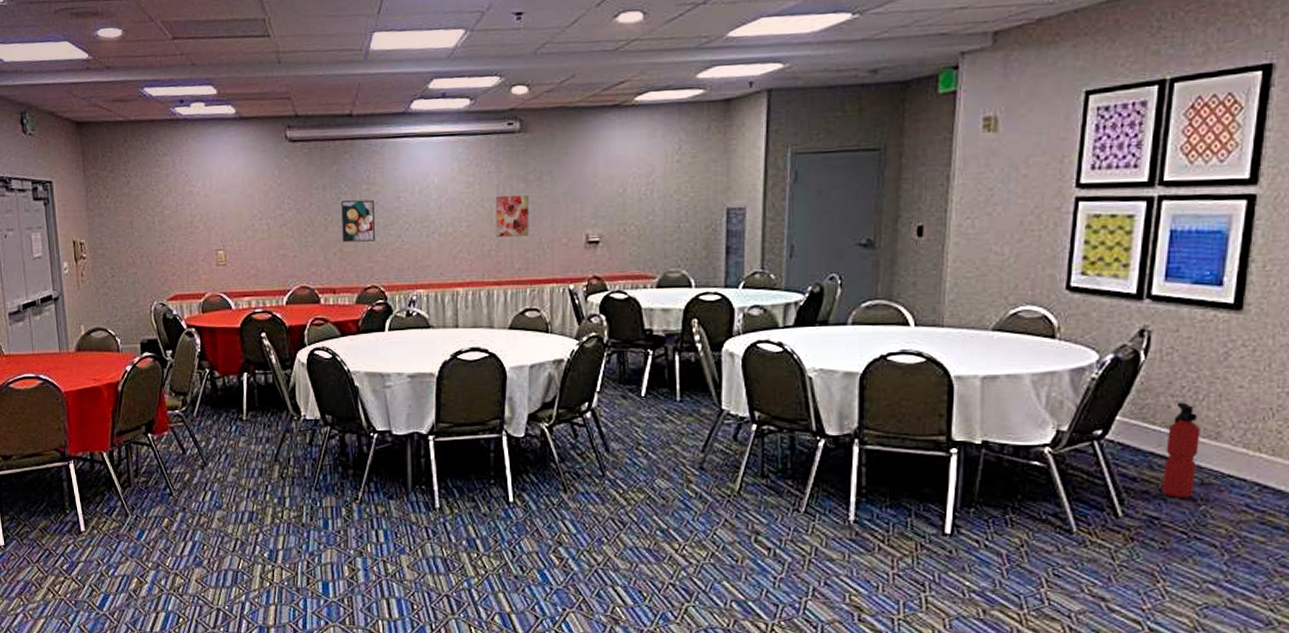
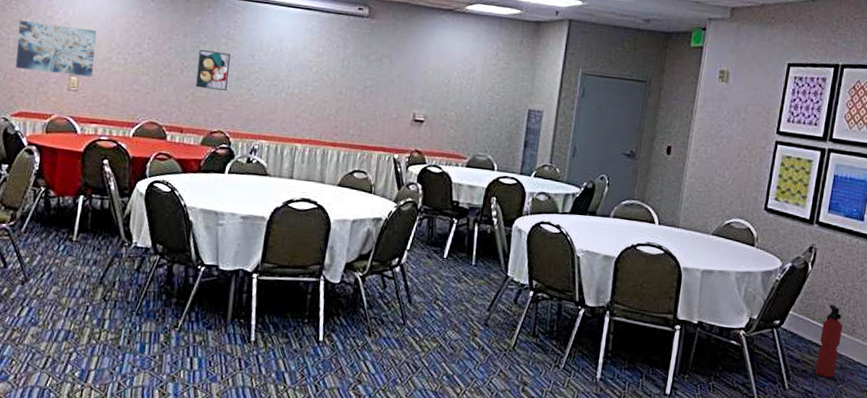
wall art: none [161,198,239,251] -> present [16,20,97,77]
wall art: present [495,195,529,237] -> none [336,68,369,108]

